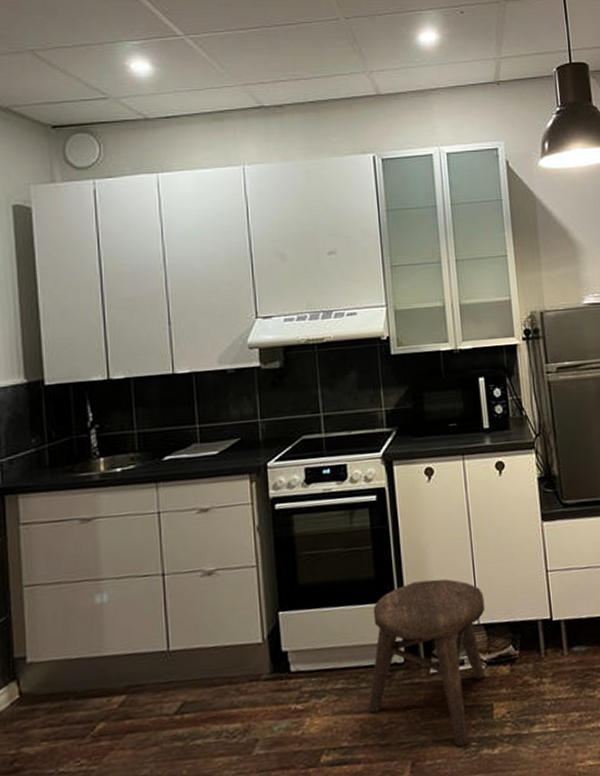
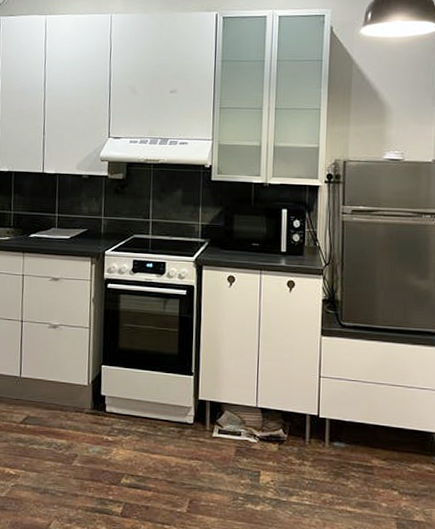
stool: present [369,579,485,747] -> none [161,363,264,498]

